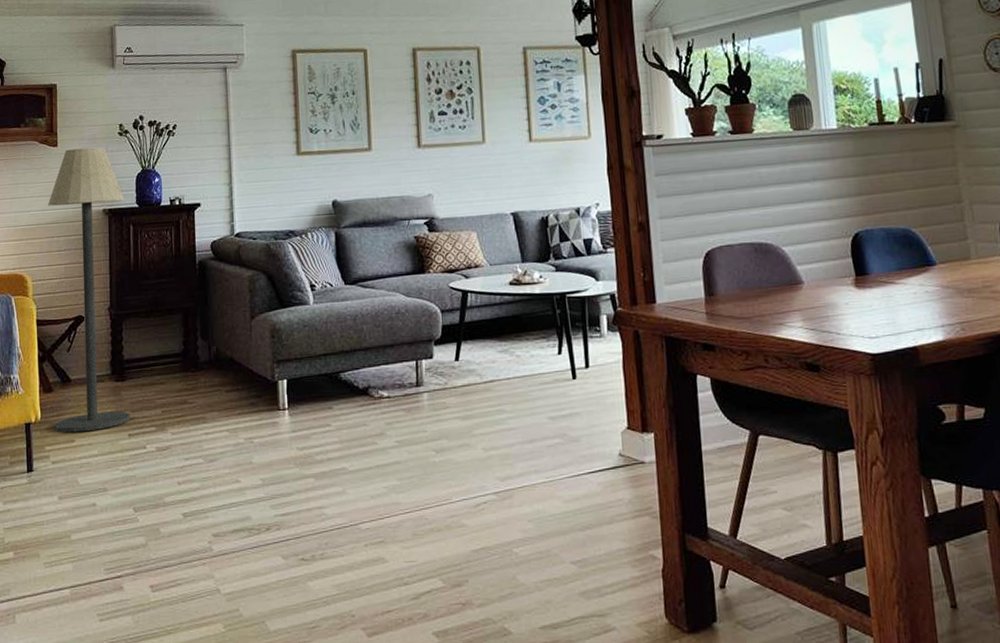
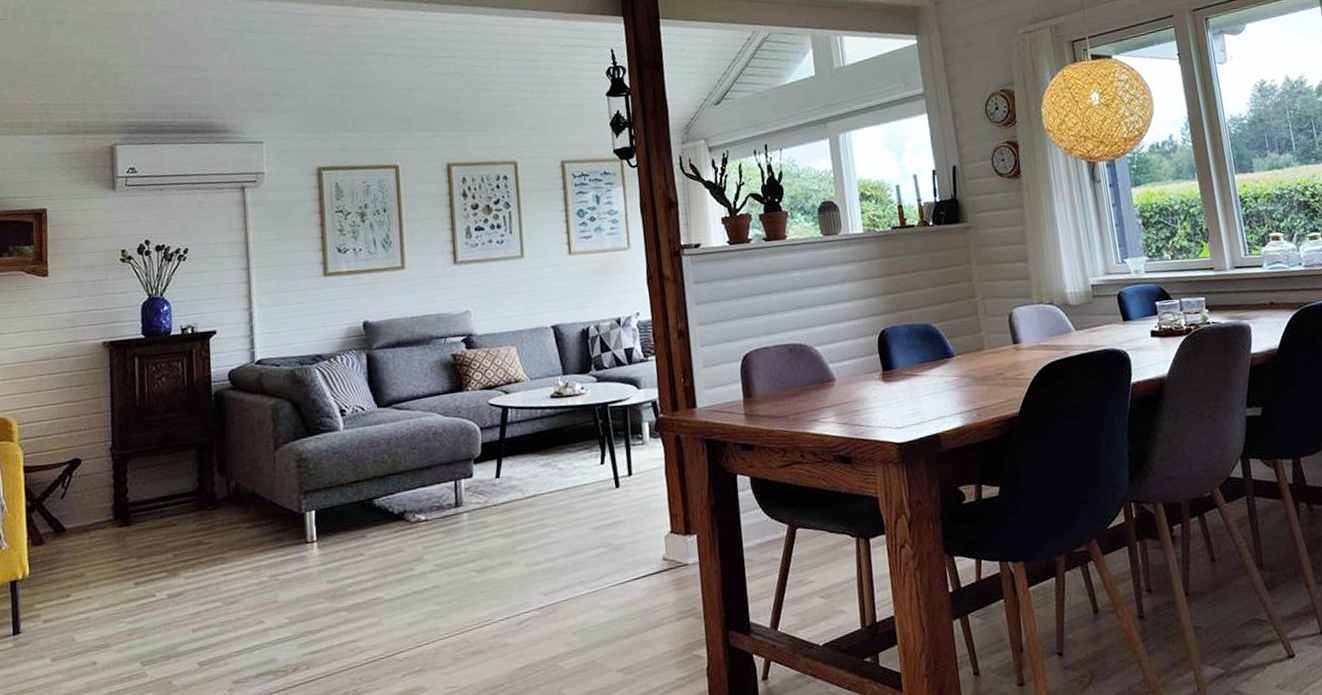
floor lamp: present [48,147,130,433] -> none [37,275,137,588]

